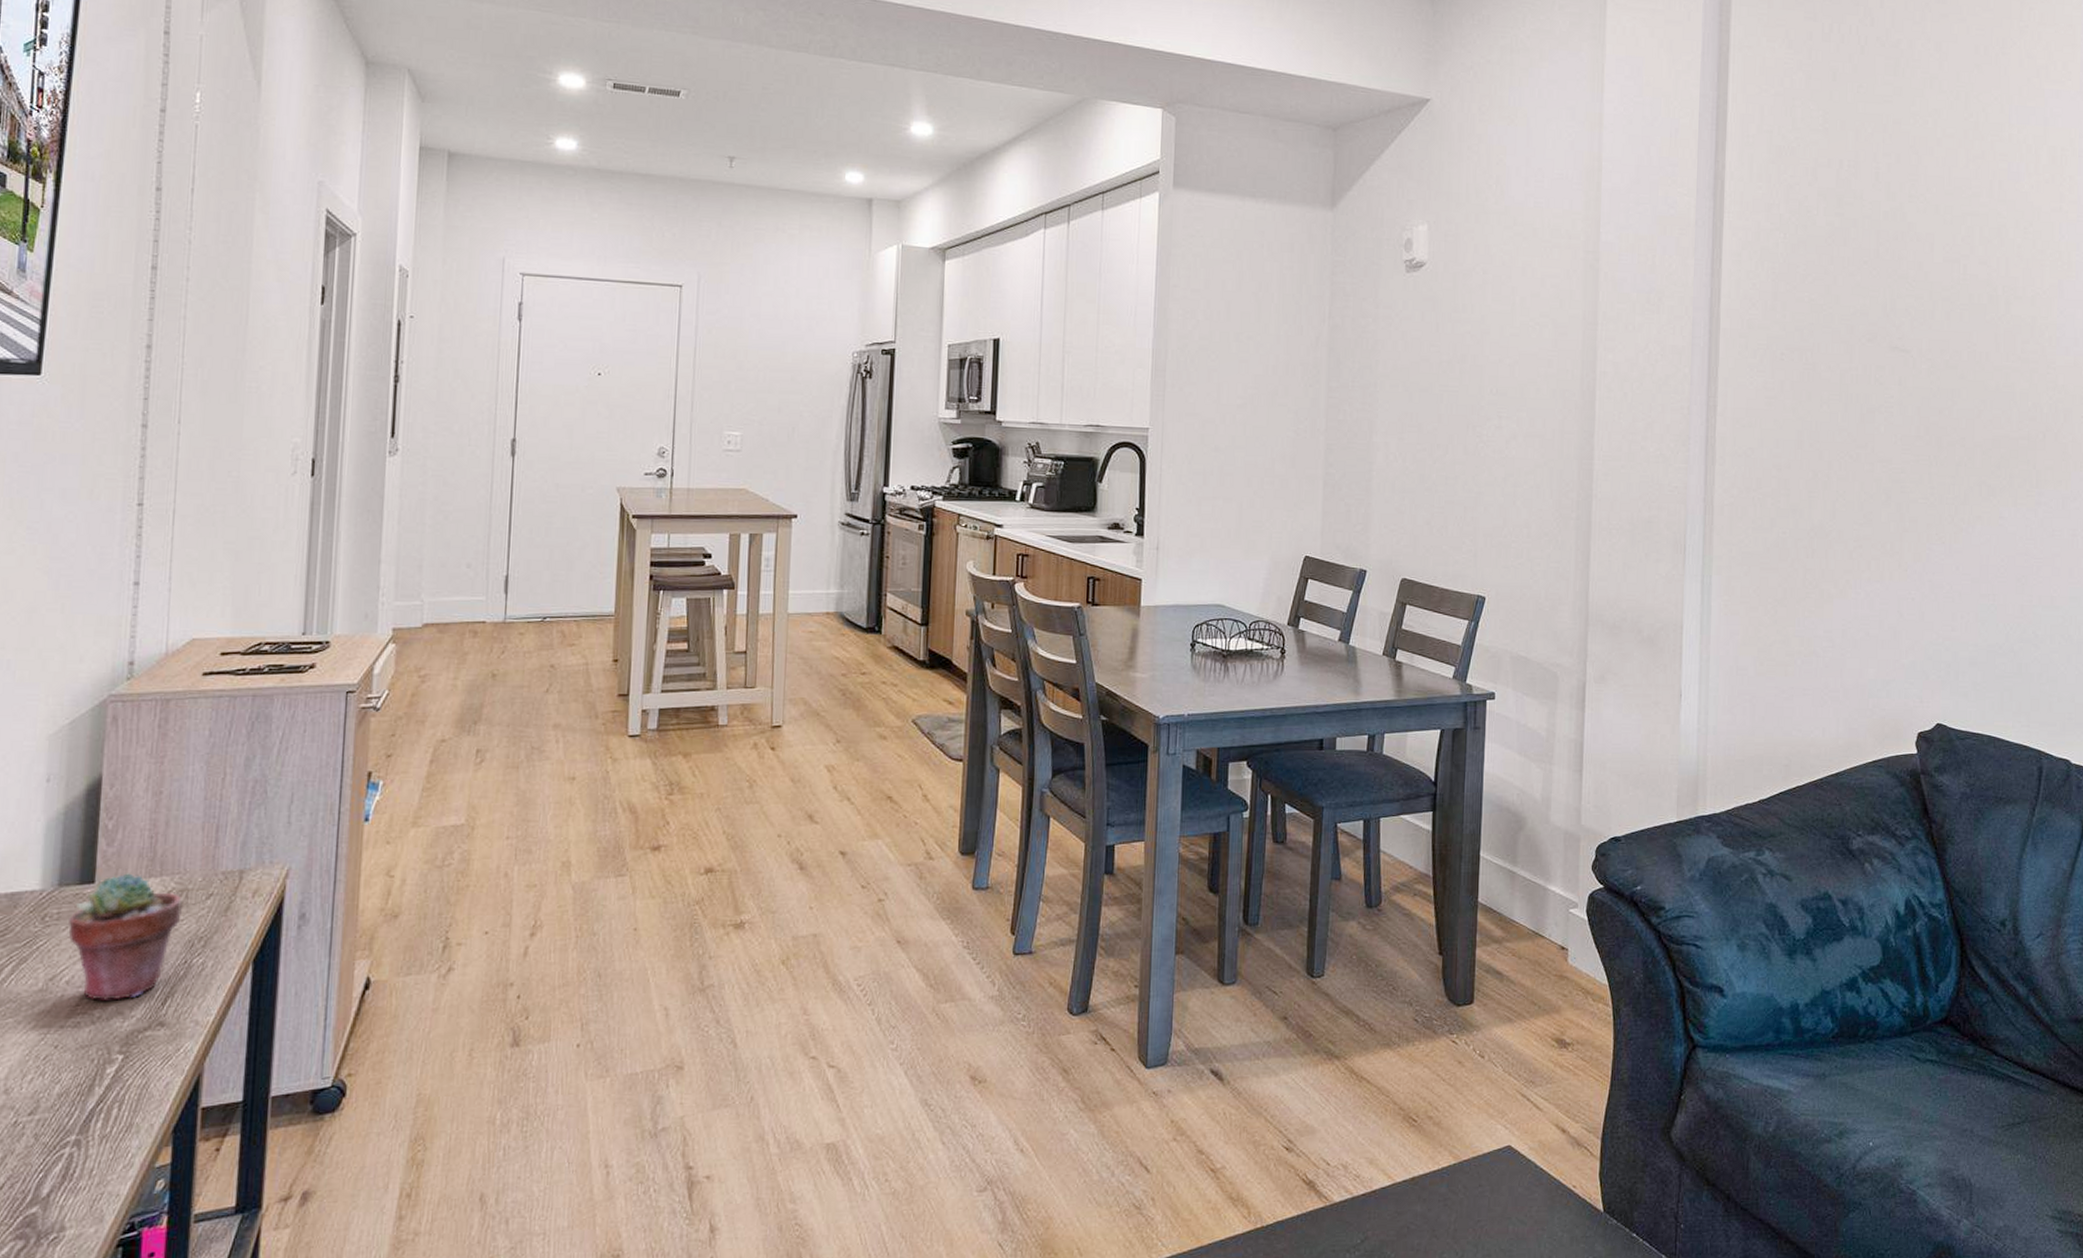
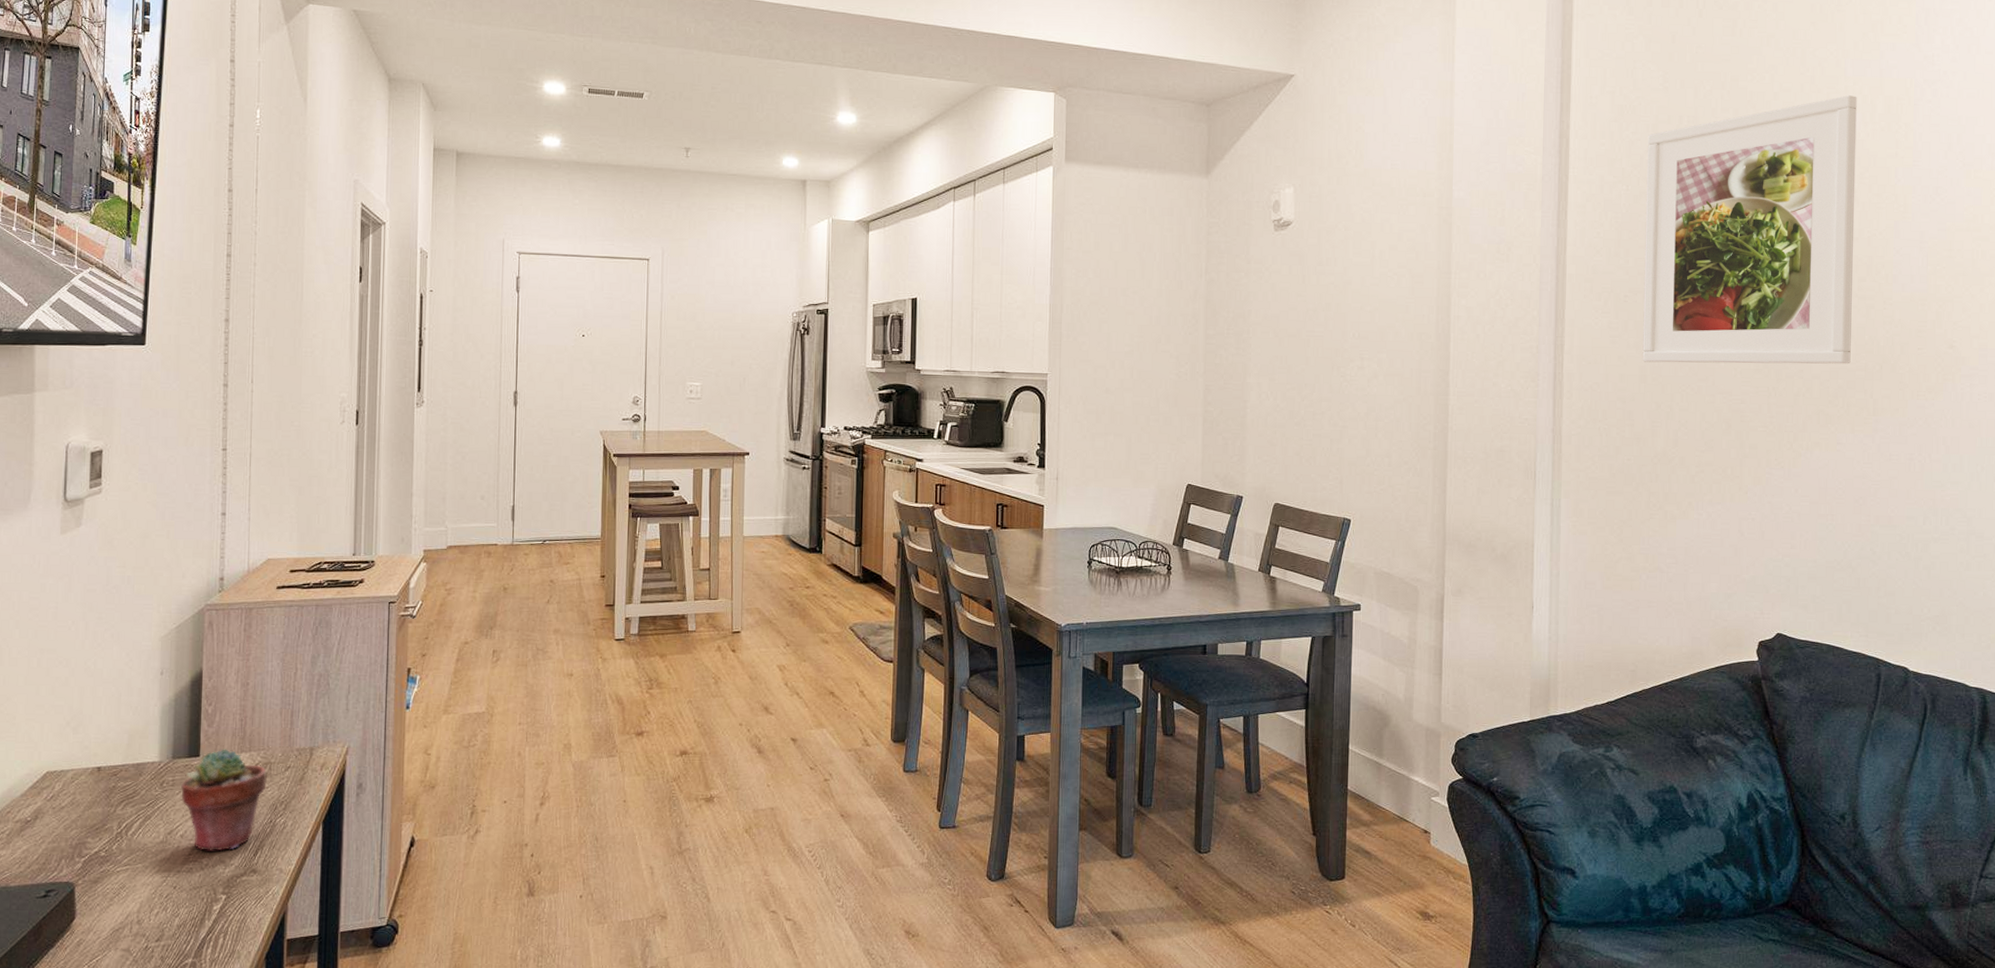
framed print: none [1799,144,2021,432] -> present [1642,95,1857,364]

